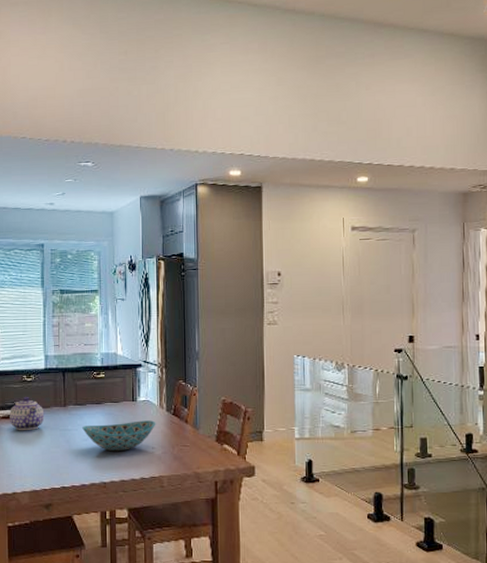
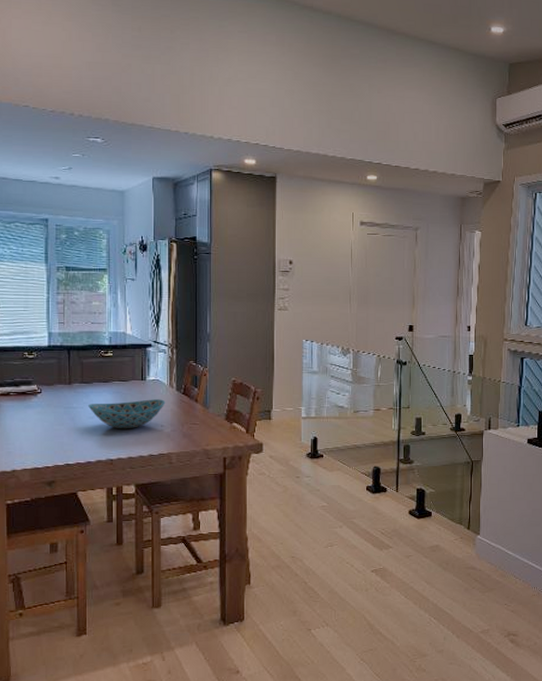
teapot: present [10,396,45,430] -> none [9,373,48,407]

